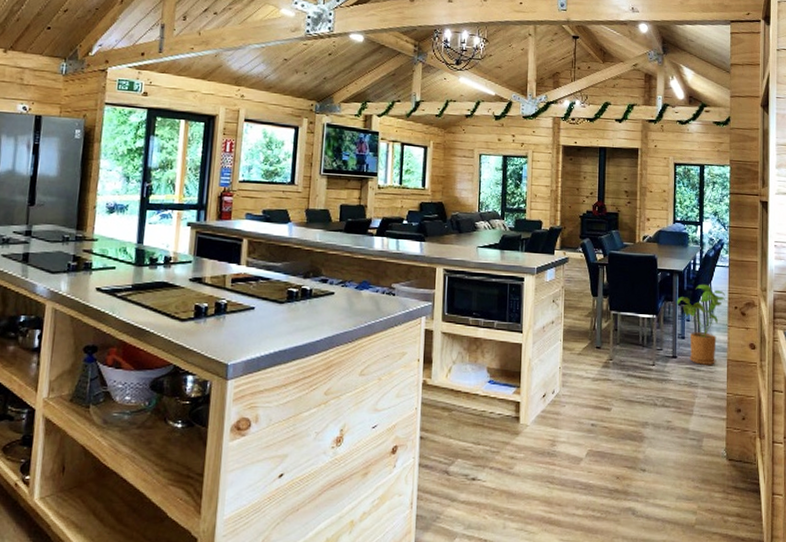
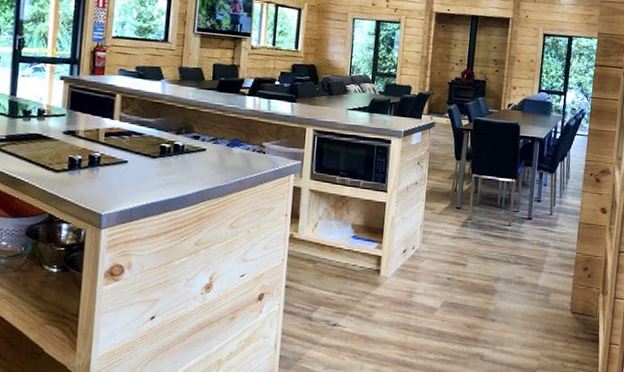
house plant: present [677,284,725,365] -> none [536,151,582,227]

